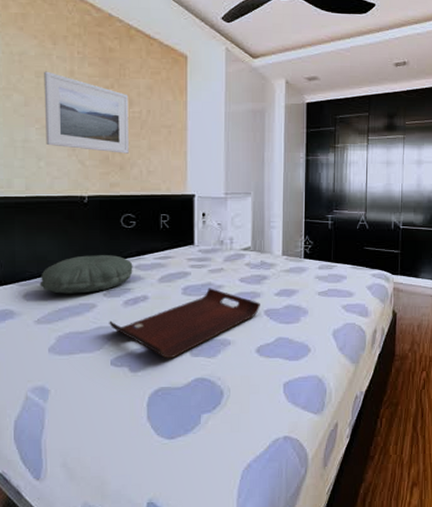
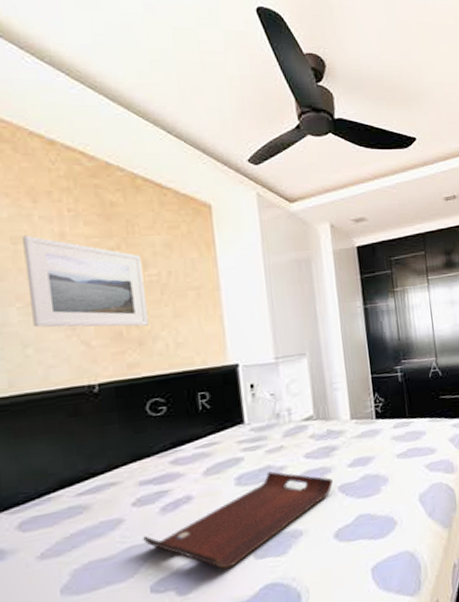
pillow: present [40,255,133,294] -> none [40,452,169,515]

